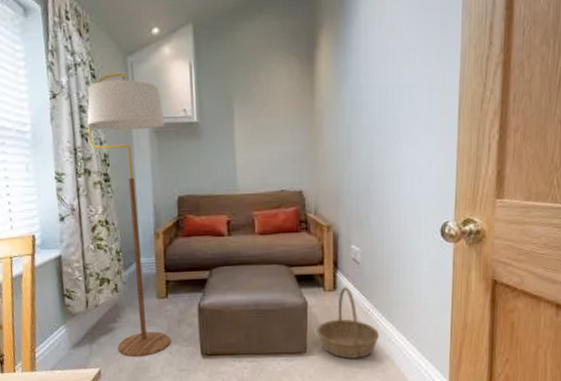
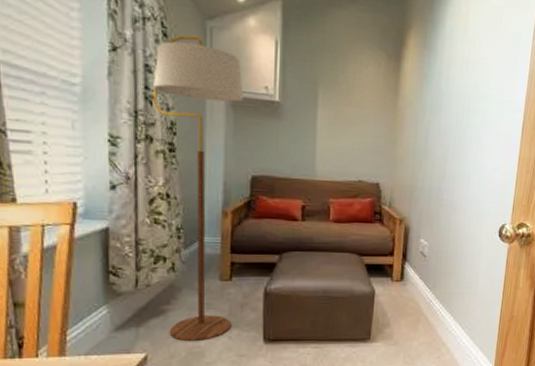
basket: present [317,287,380,359] -> none [382,278,439,346]

